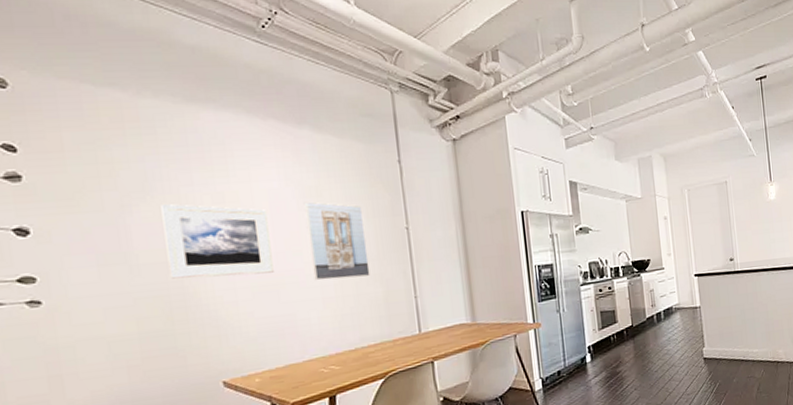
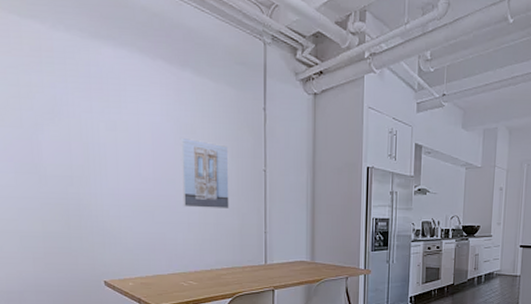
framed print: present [161,203,274,279] -> none [66,126,151,196]

